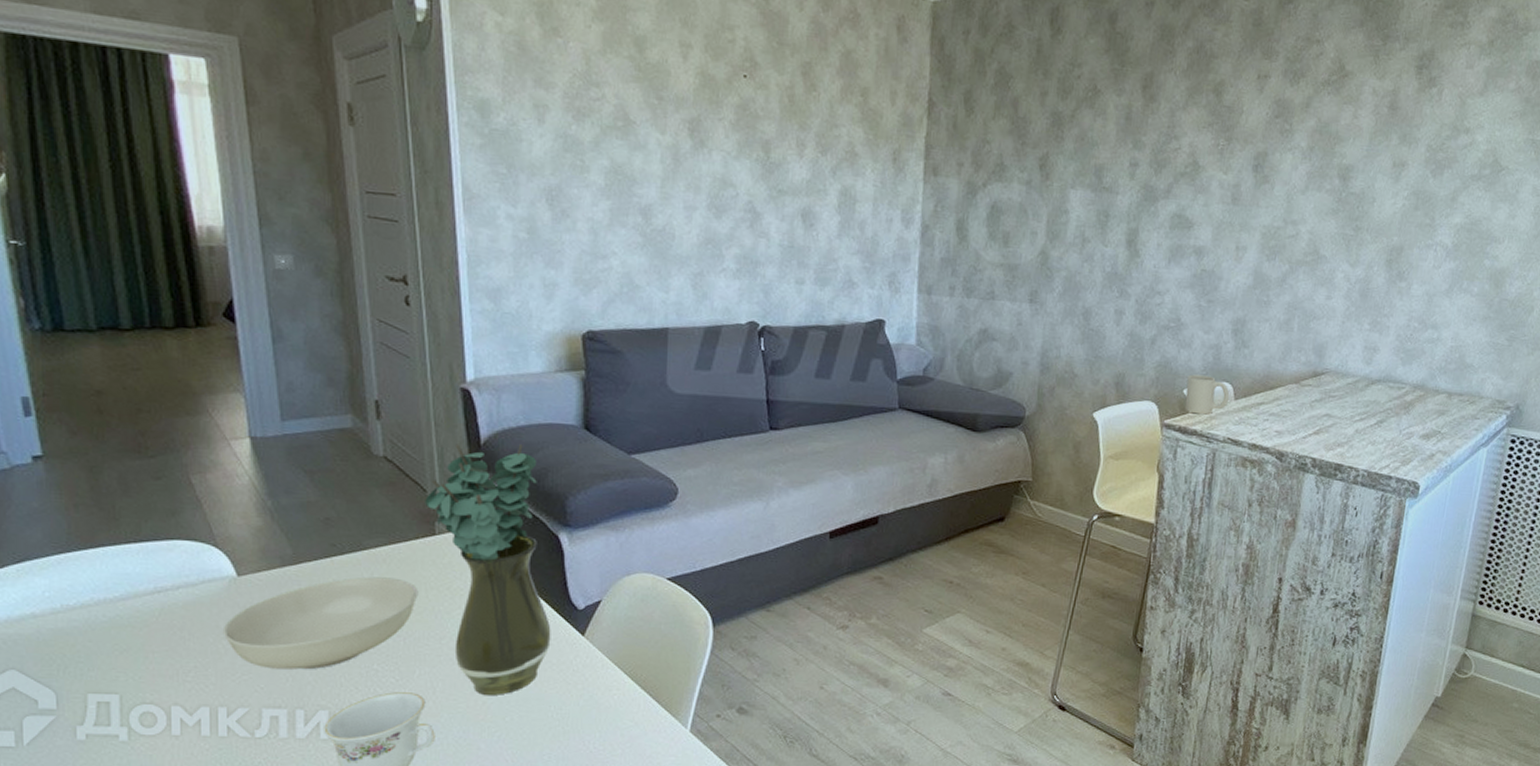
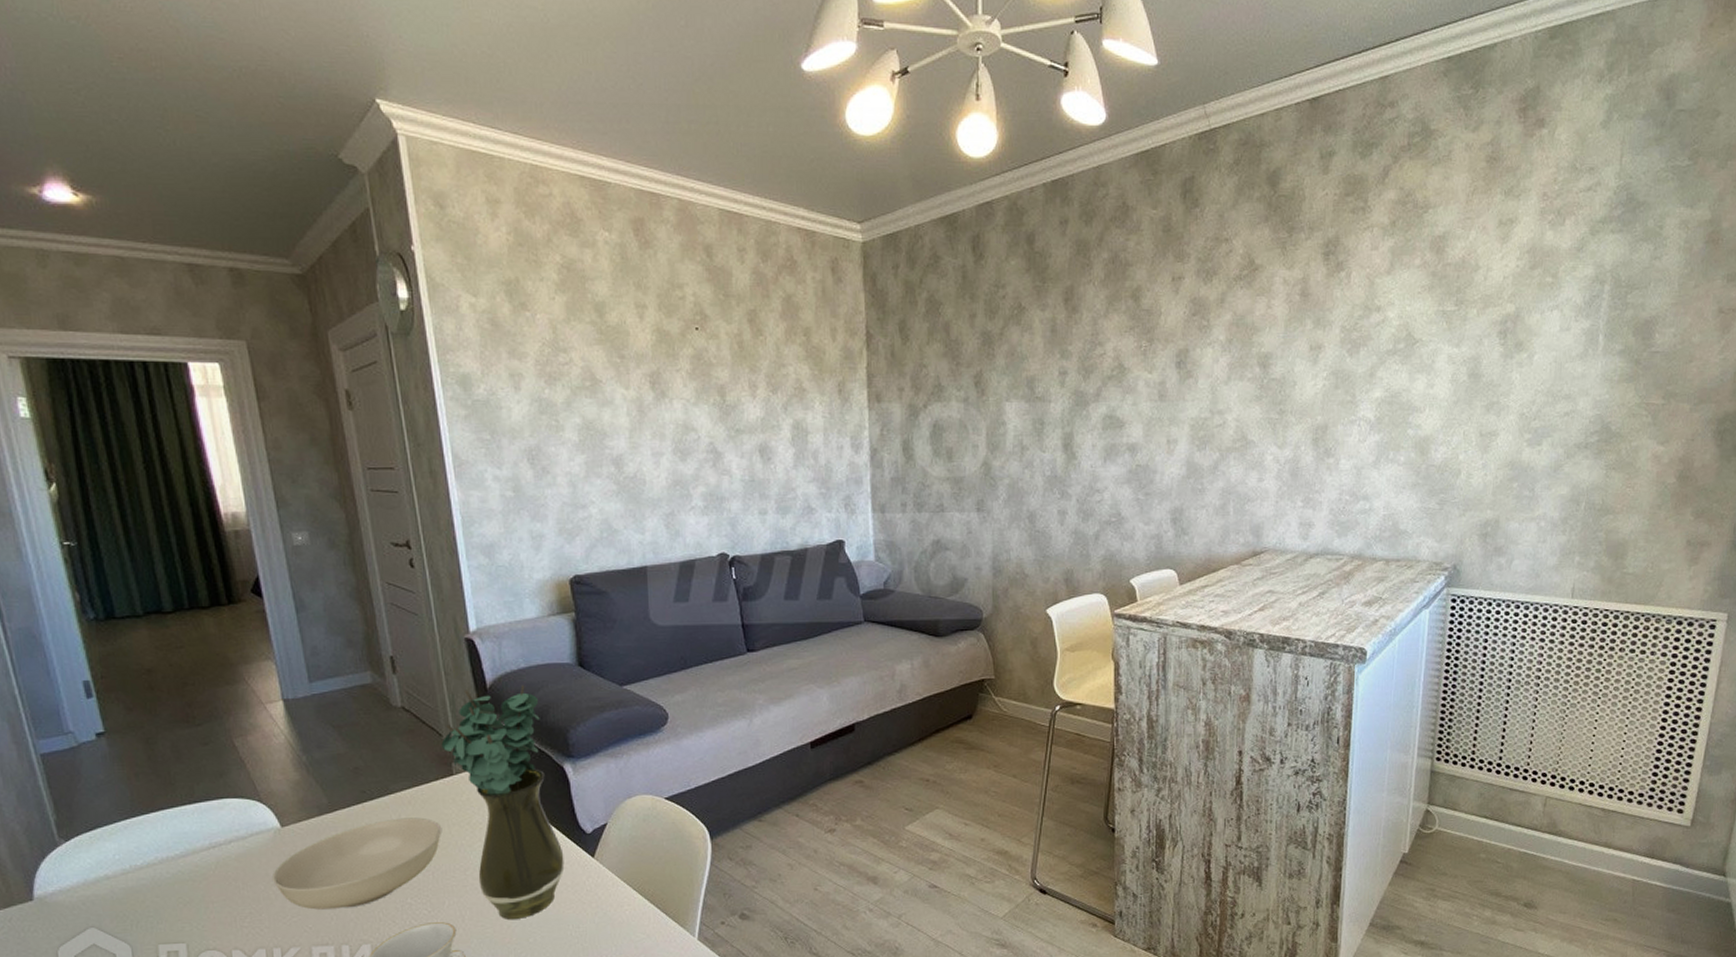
mug: present [1184,374,1230,415] -> none [1132,564,1175,602]

